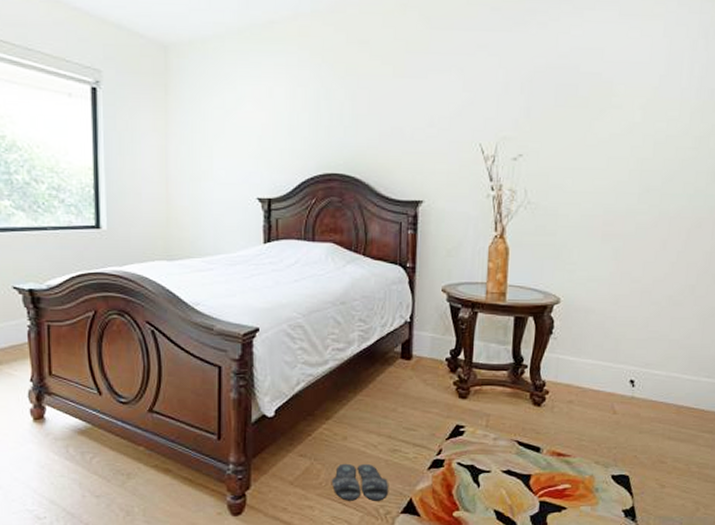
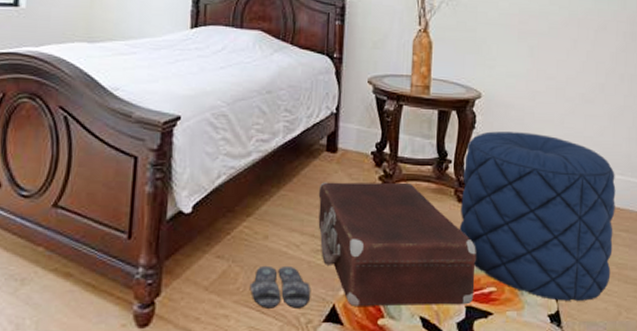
suitcase: none [394,387,551,500] -> present [318,182,476,306]
pouf: none [534,336,701,498] -> present [459,131,616,301]

